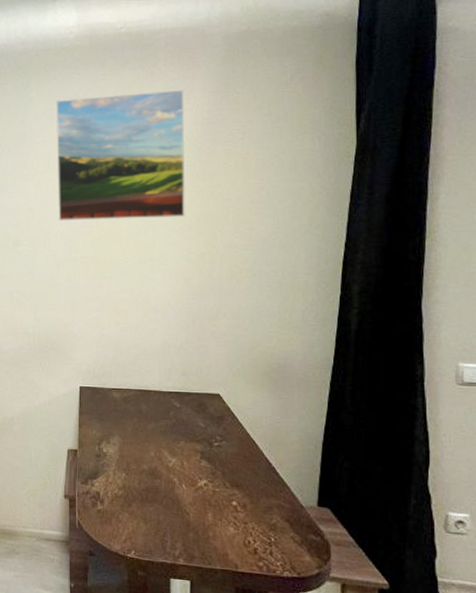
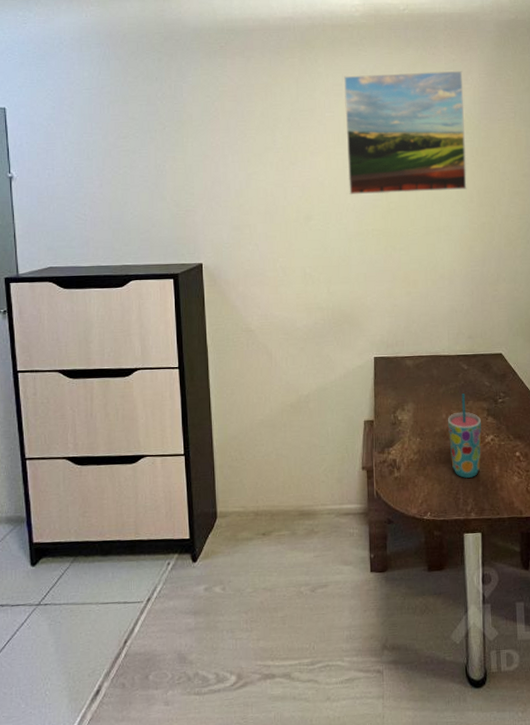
cup: none [157,432,194,522] -> present [448,393,482,478]

